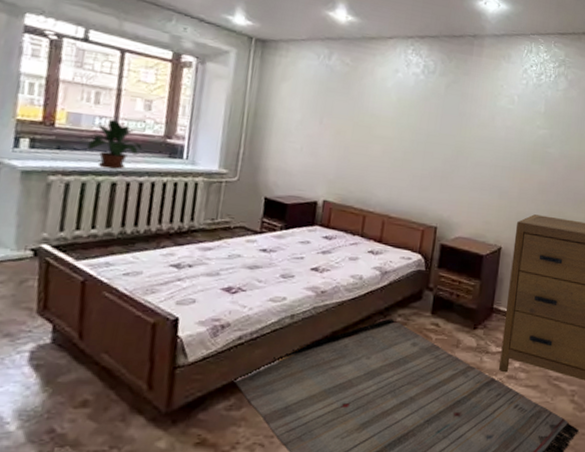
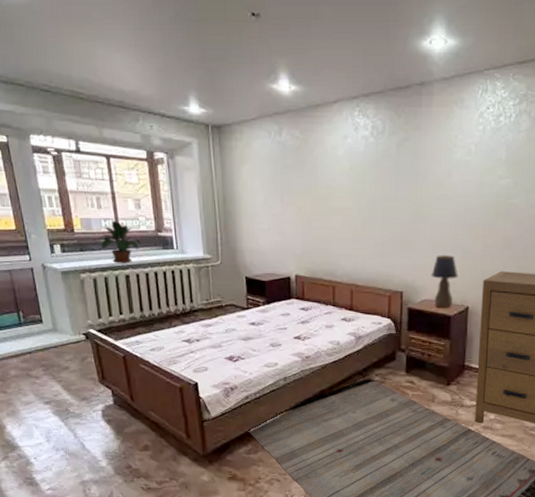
table lamp: none [467,193,494,248] -> present [431,255,458,309]

